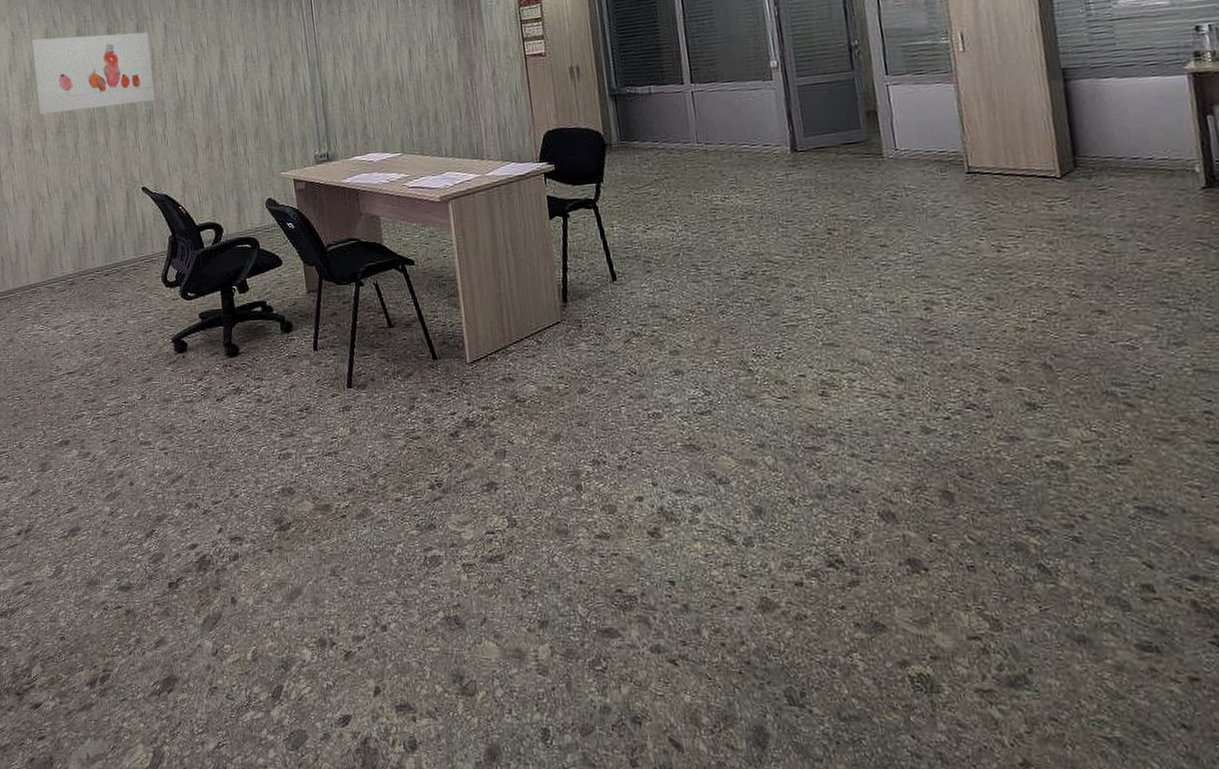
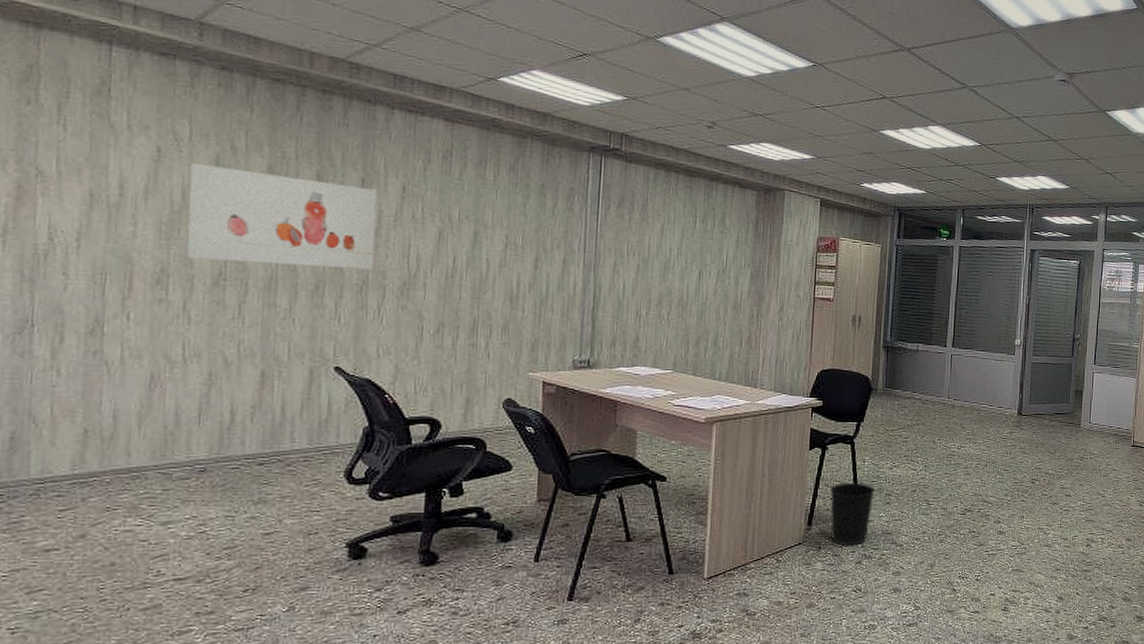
wastebasket: none [580,250,632,323] -> present [830,482,875,546]

